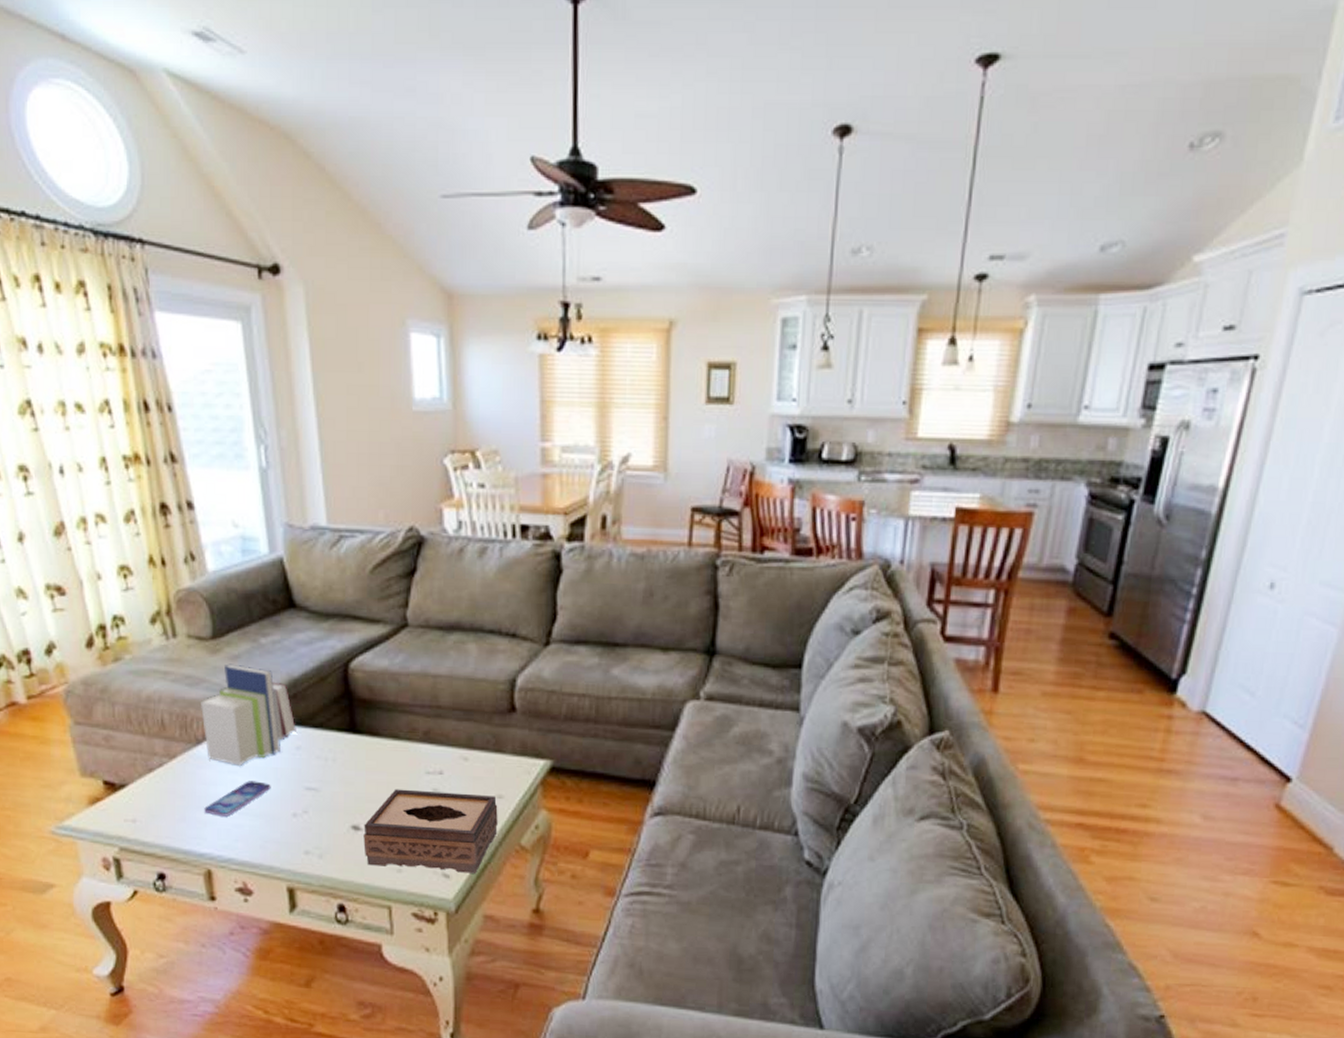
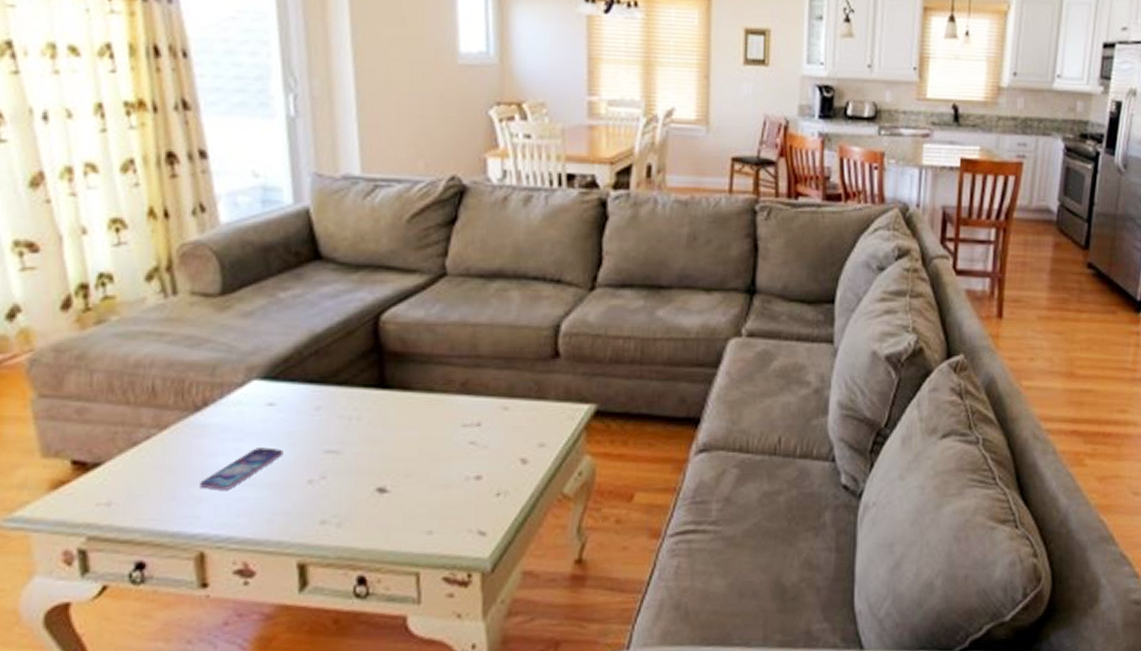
book: present [201,663,296,766] -> none [202,321,317,432]
tissue box: present [363,789,498,874] -> none [390,444,540,530]

